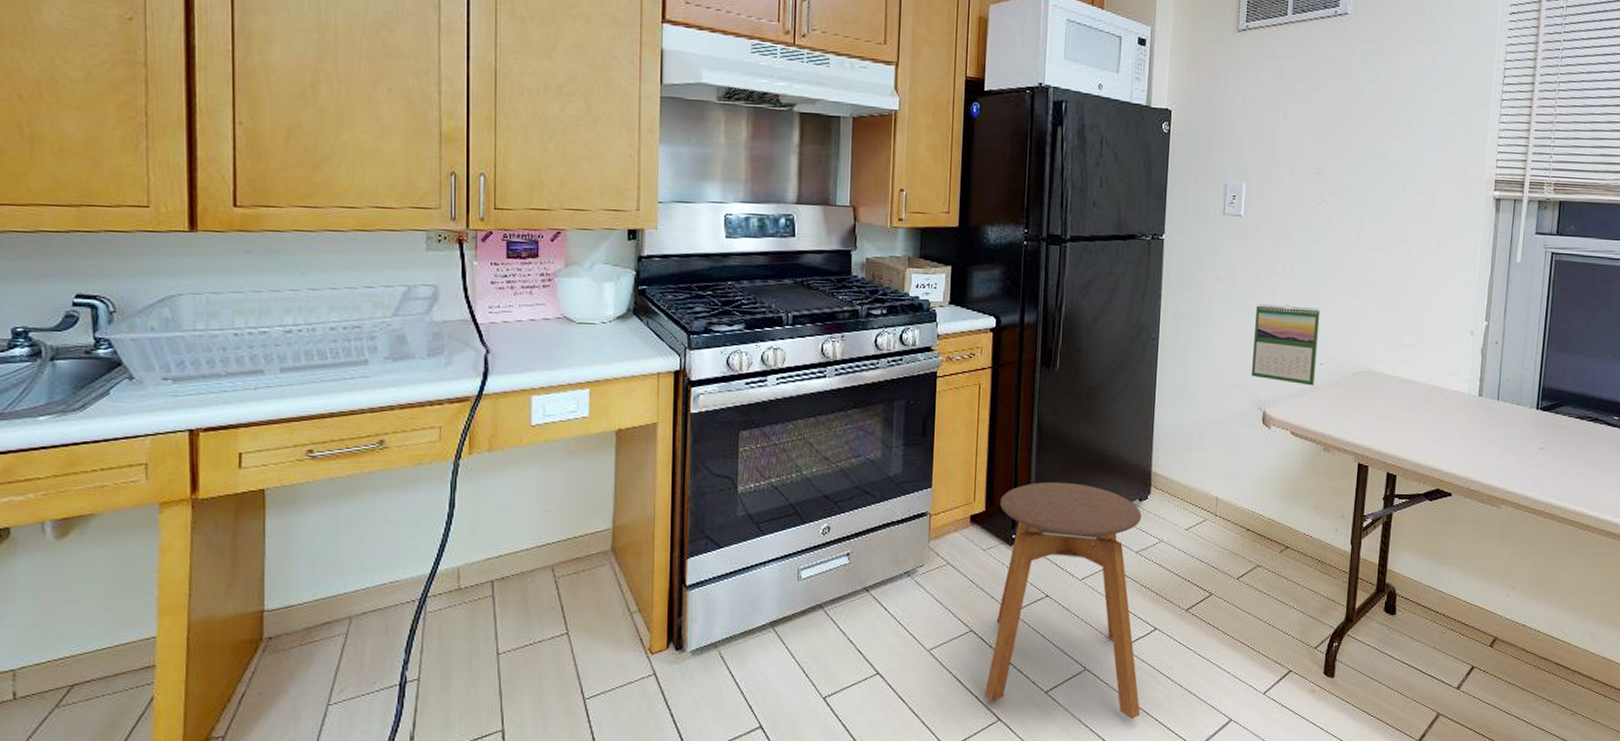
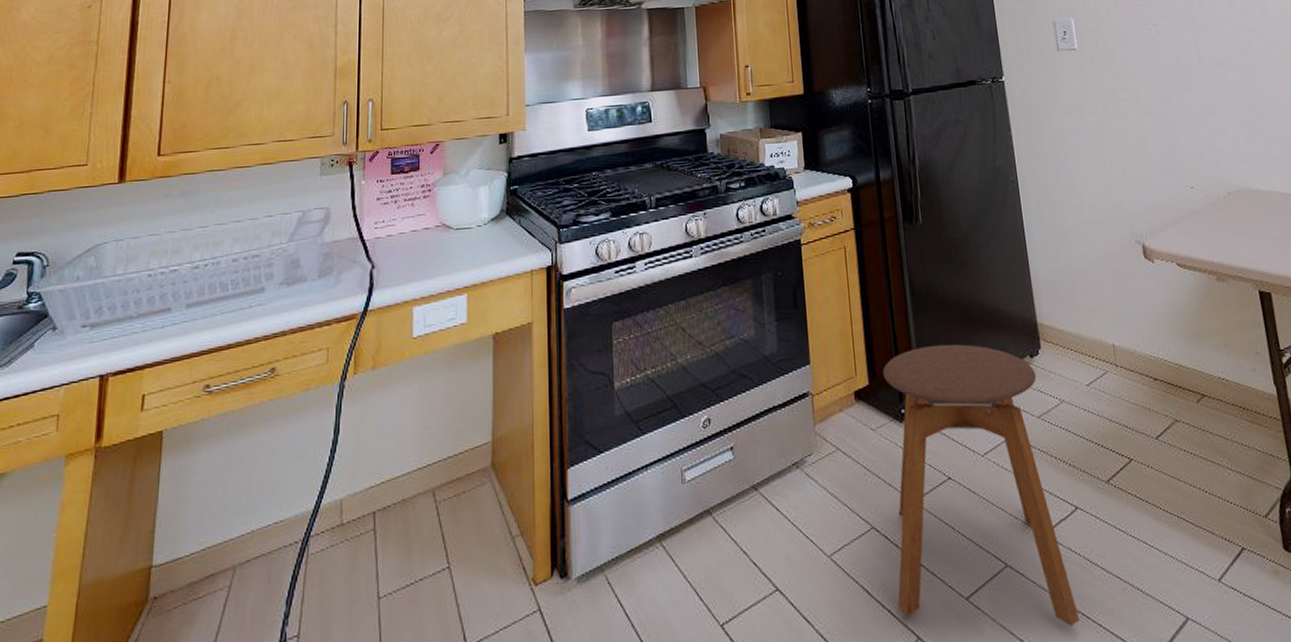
calendar: present [1250,304,1321,386] -> none [1110,130,1190,212]

